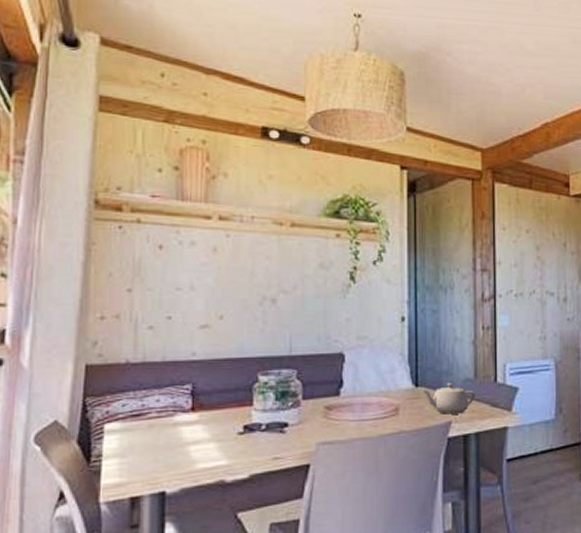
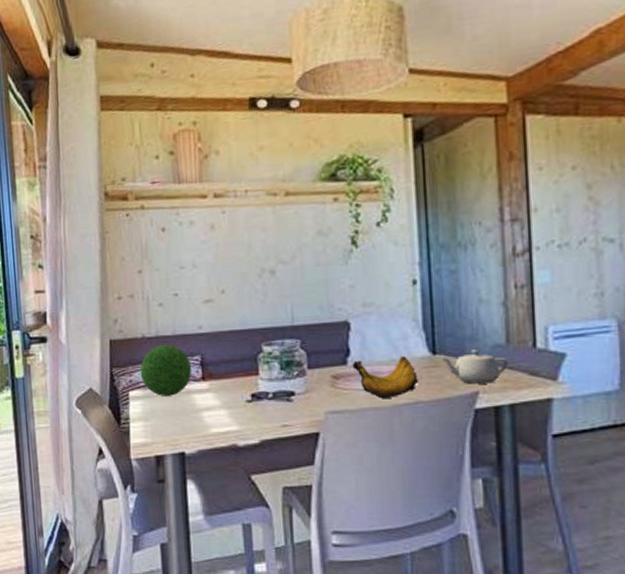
decorative ball: none [120,371,181,429] -> present [140,344,192,396]
banana bunch: none [344,388,402,428] -> present [352,357,418,398]

